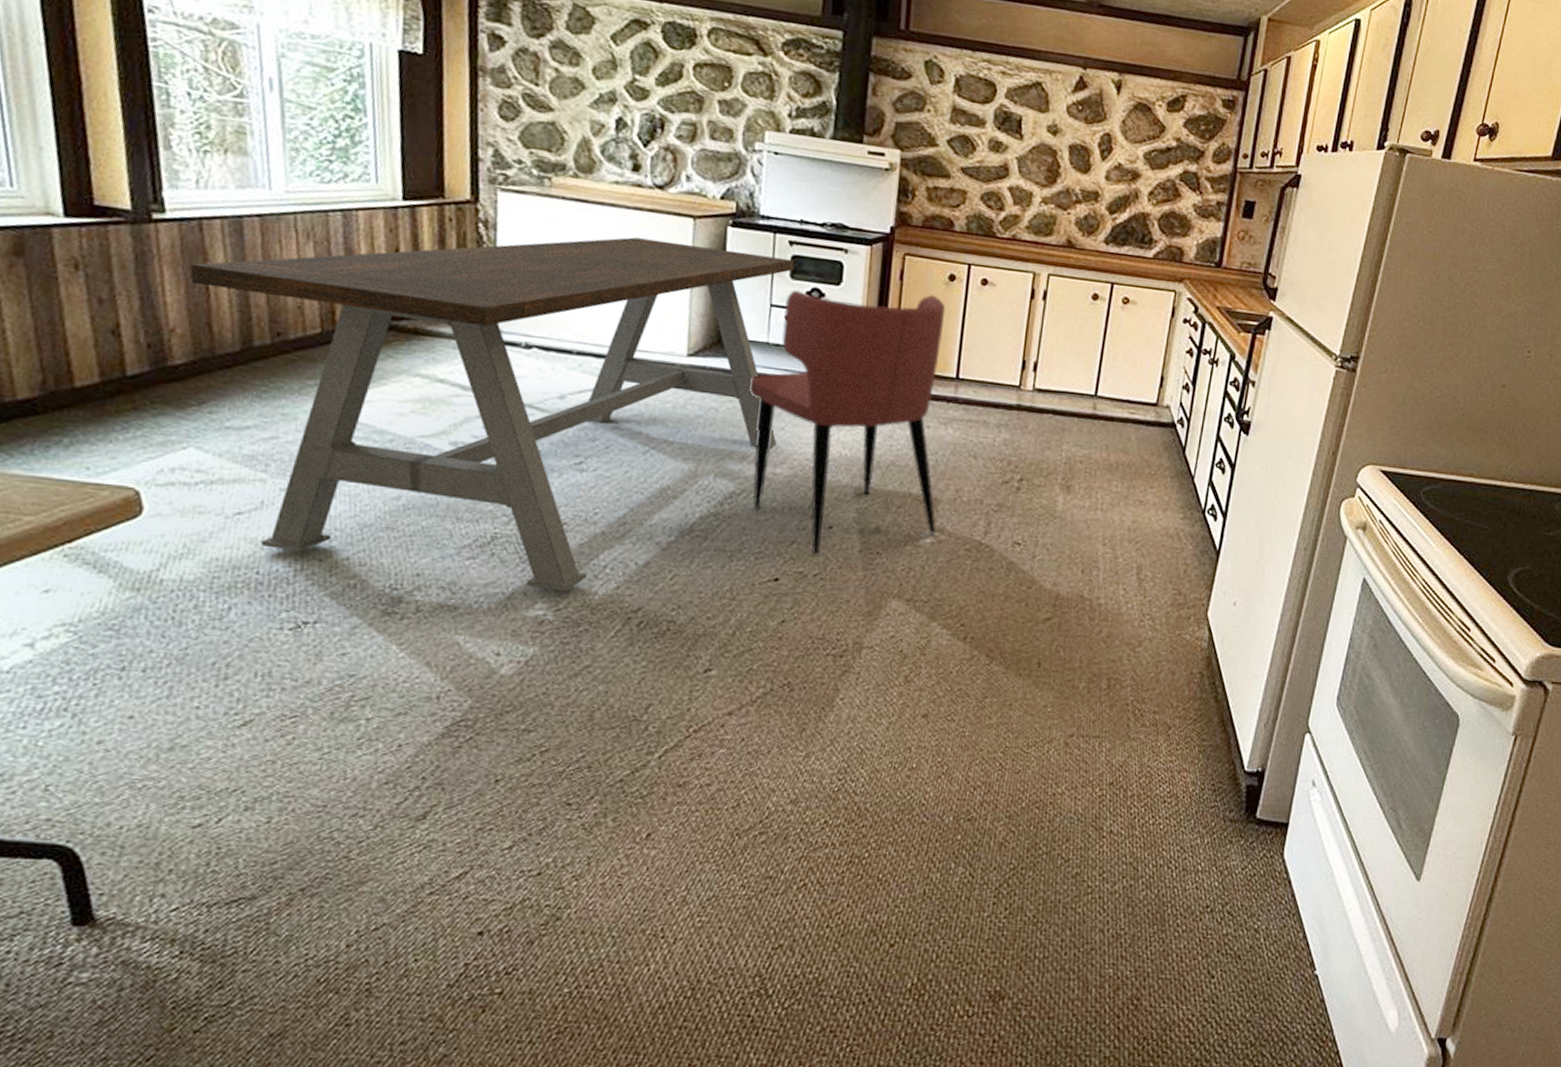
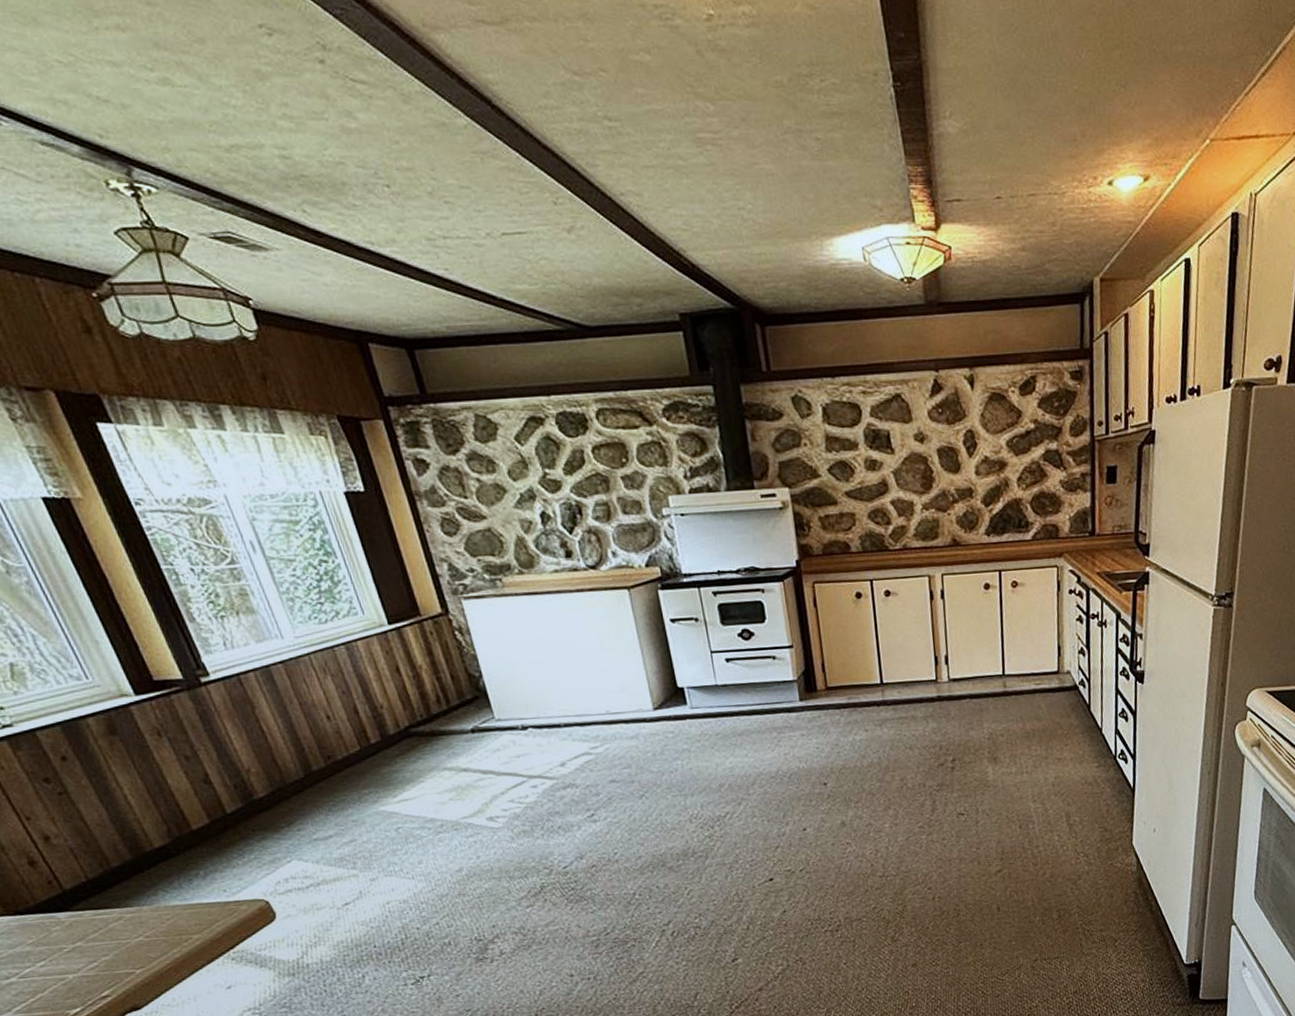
dining table: present [189,237,795,592] -> none [243,608,745,927]
dining chair: present [748,289,946,556] -> none [709,614,892,855]

